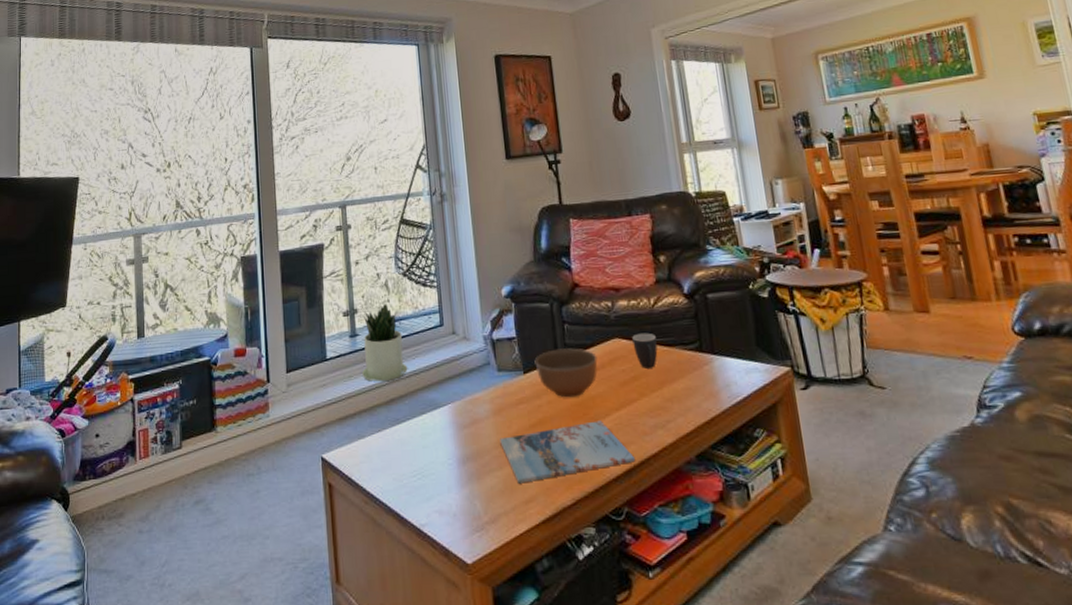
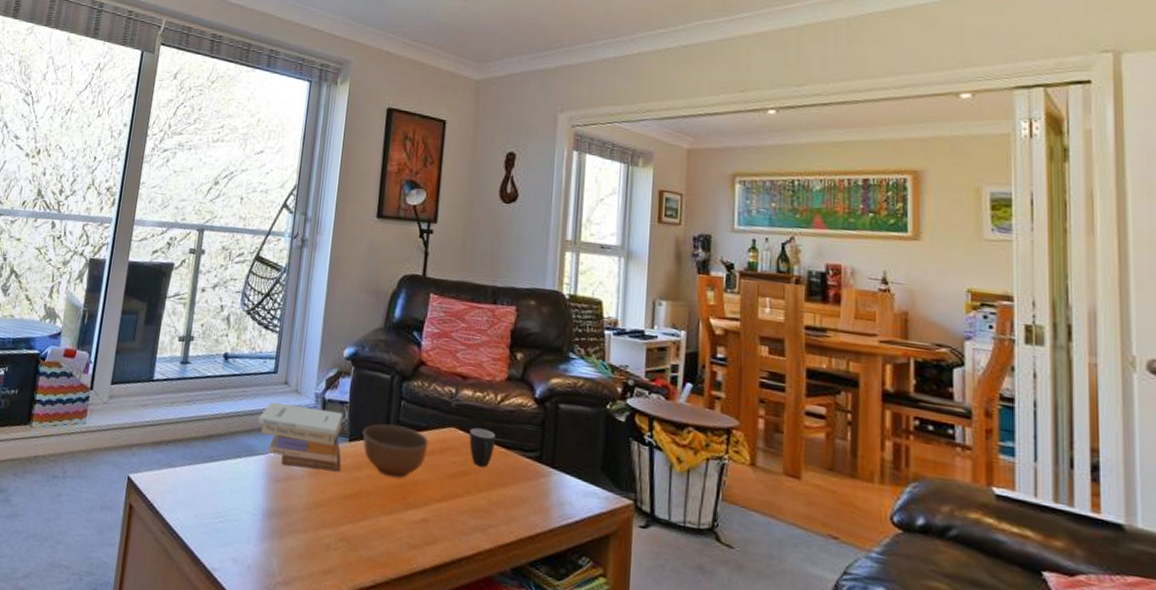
planter: present [361,304,408,383] -> none [185,338,233,417]
books: none [433,348,521,410] -> present [257,402,343,472]
magazine: present [500,420,636,484] -> none [310,501,447,560]

